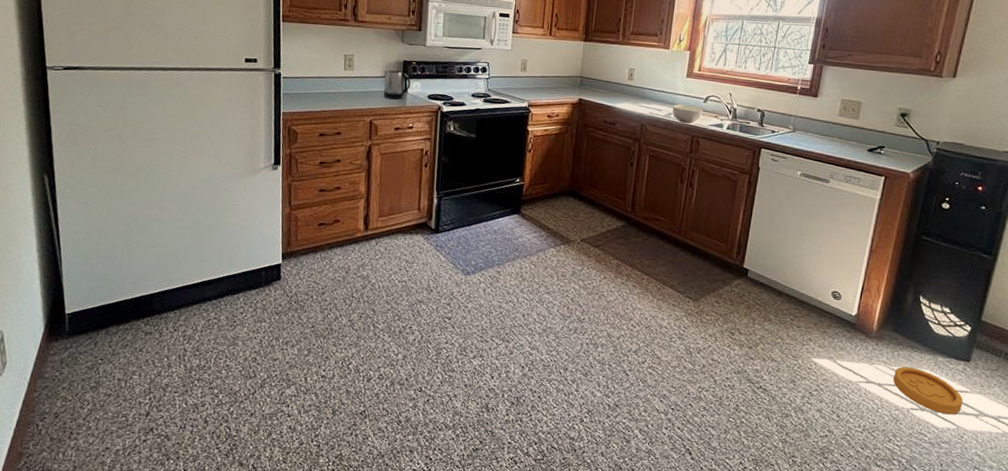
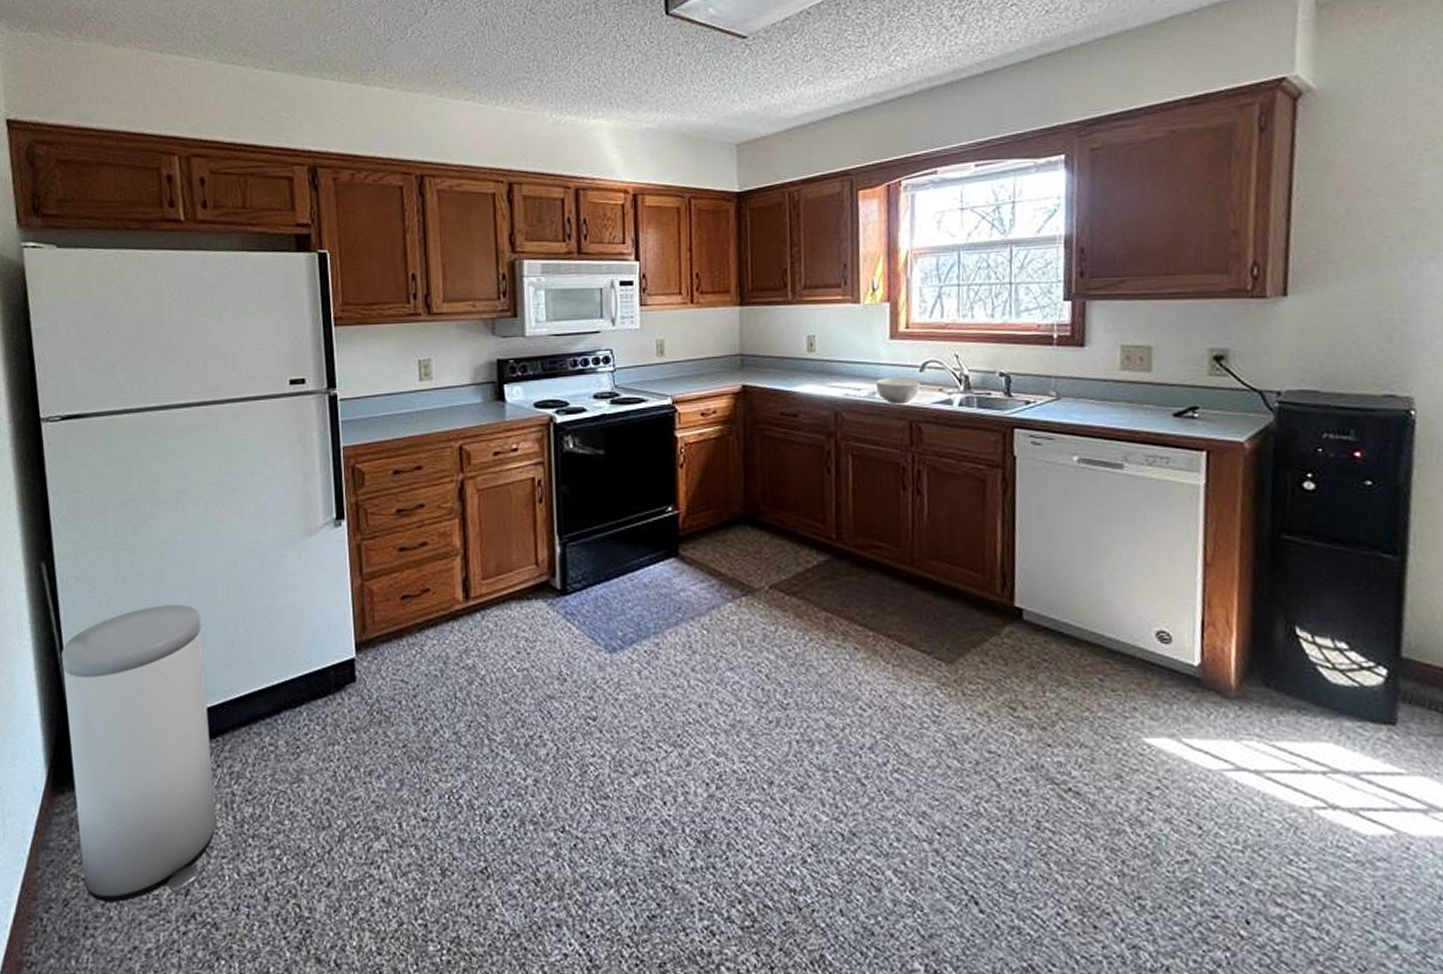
pedal bin: none [58,214,172,418] -> present [61,605,217,902]
kettle: present [383,69,411,100] -> none [472,373,509,414]
pet bowl: present [893,366,963,415] -> none [1277,739,1399,813]

